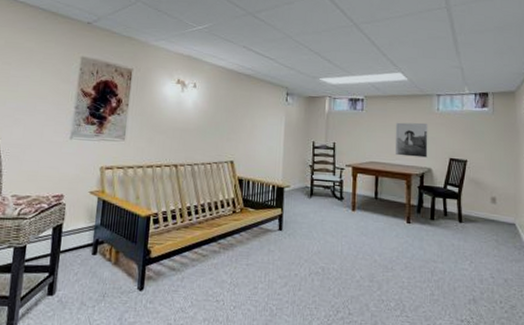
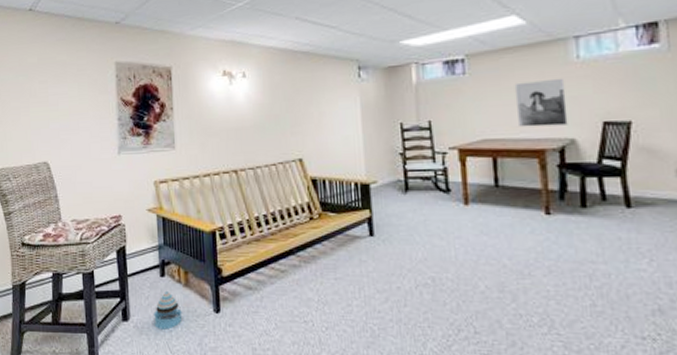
stacking toy: none [78,268,108,305] -> present [153,290,182,330]

